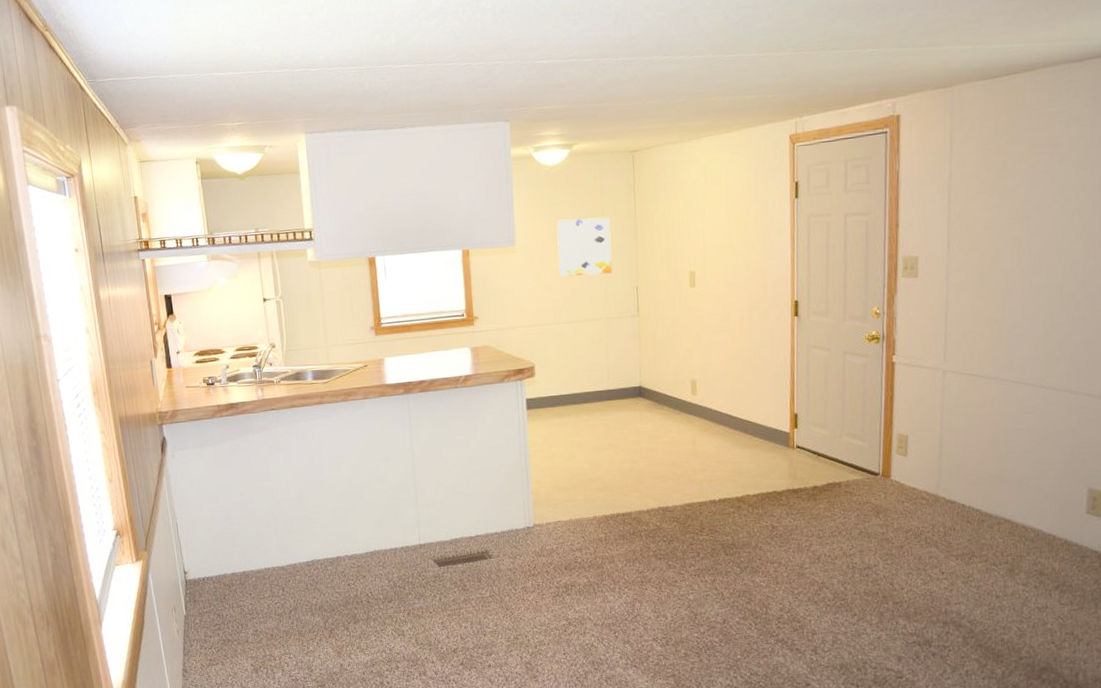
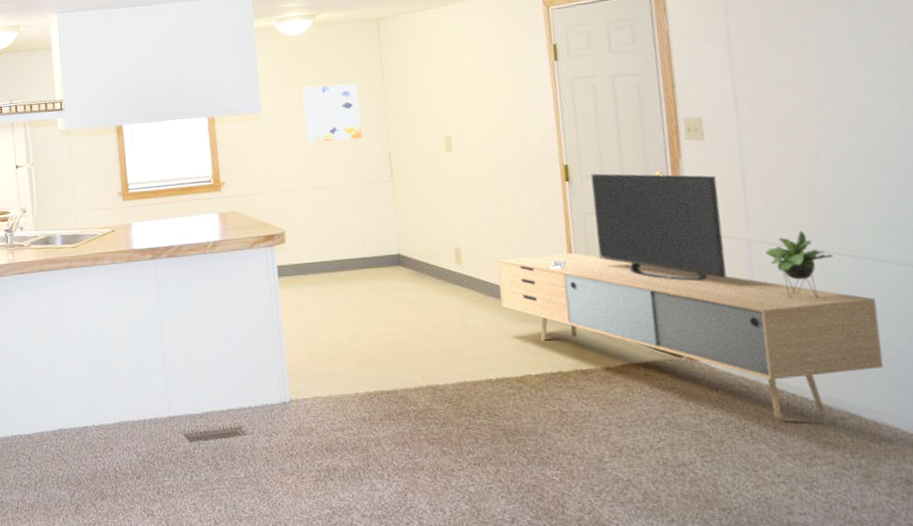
media console: none [727,309,1038,525] -> present [496,173,884,418]

